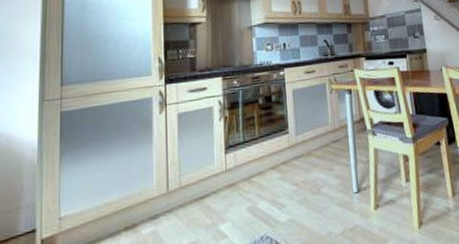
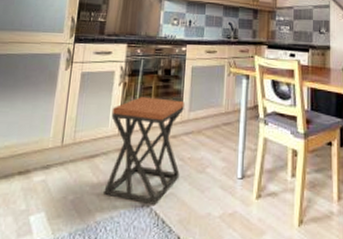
stool: none [216,126,296,235] -> present [104,97,184,205]

